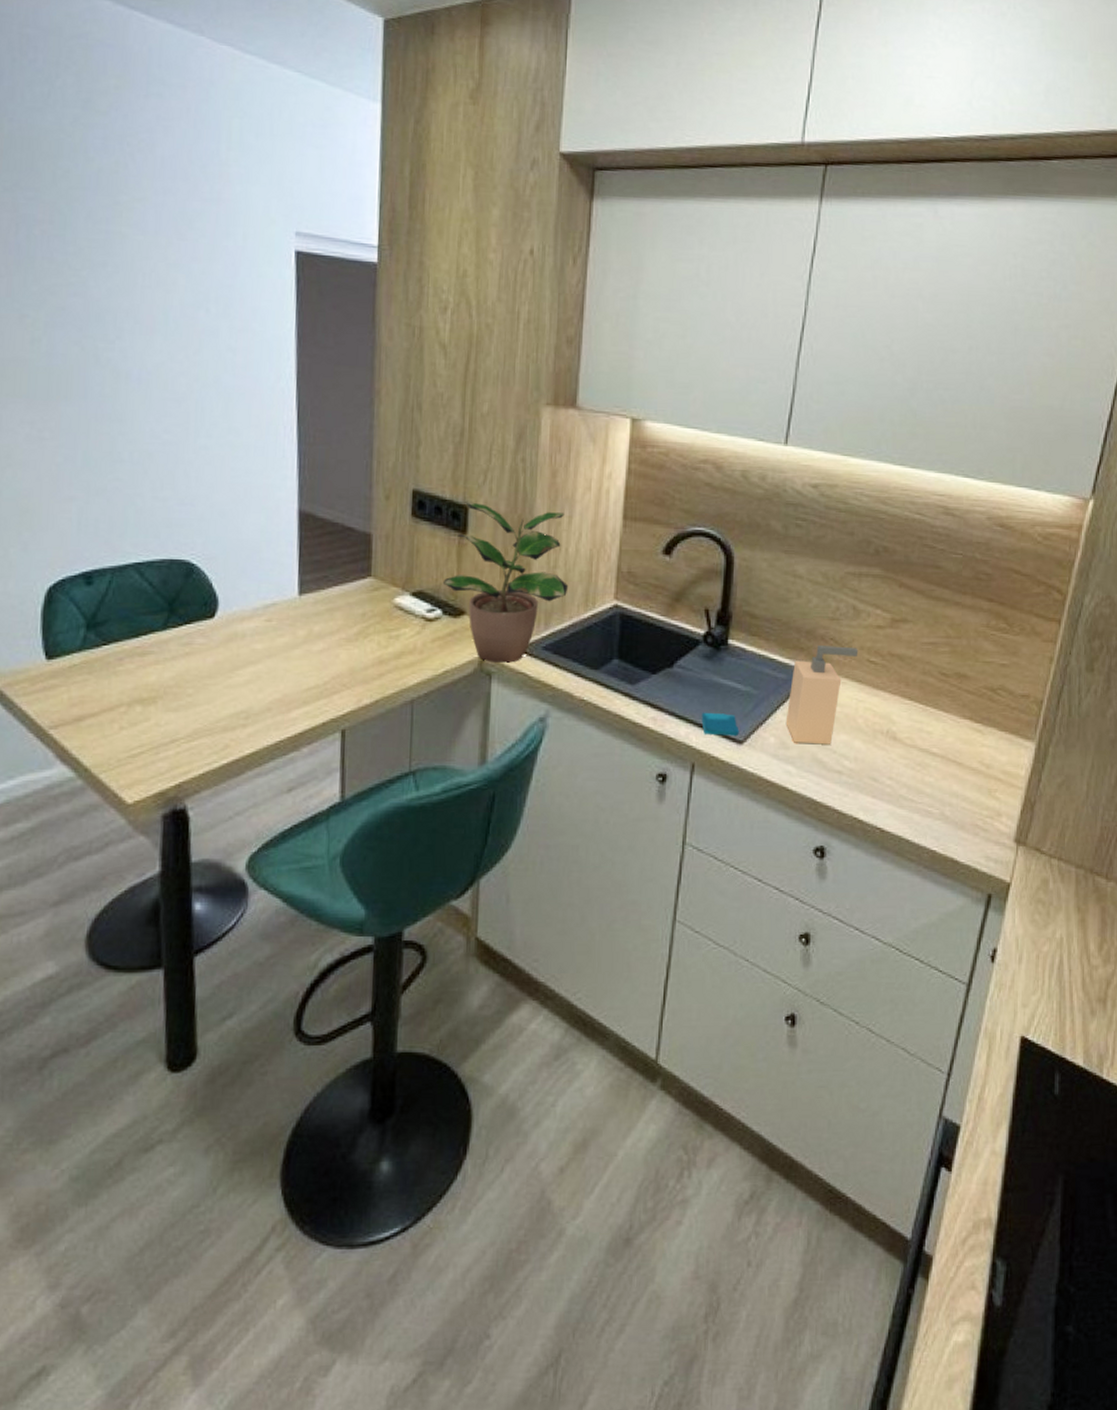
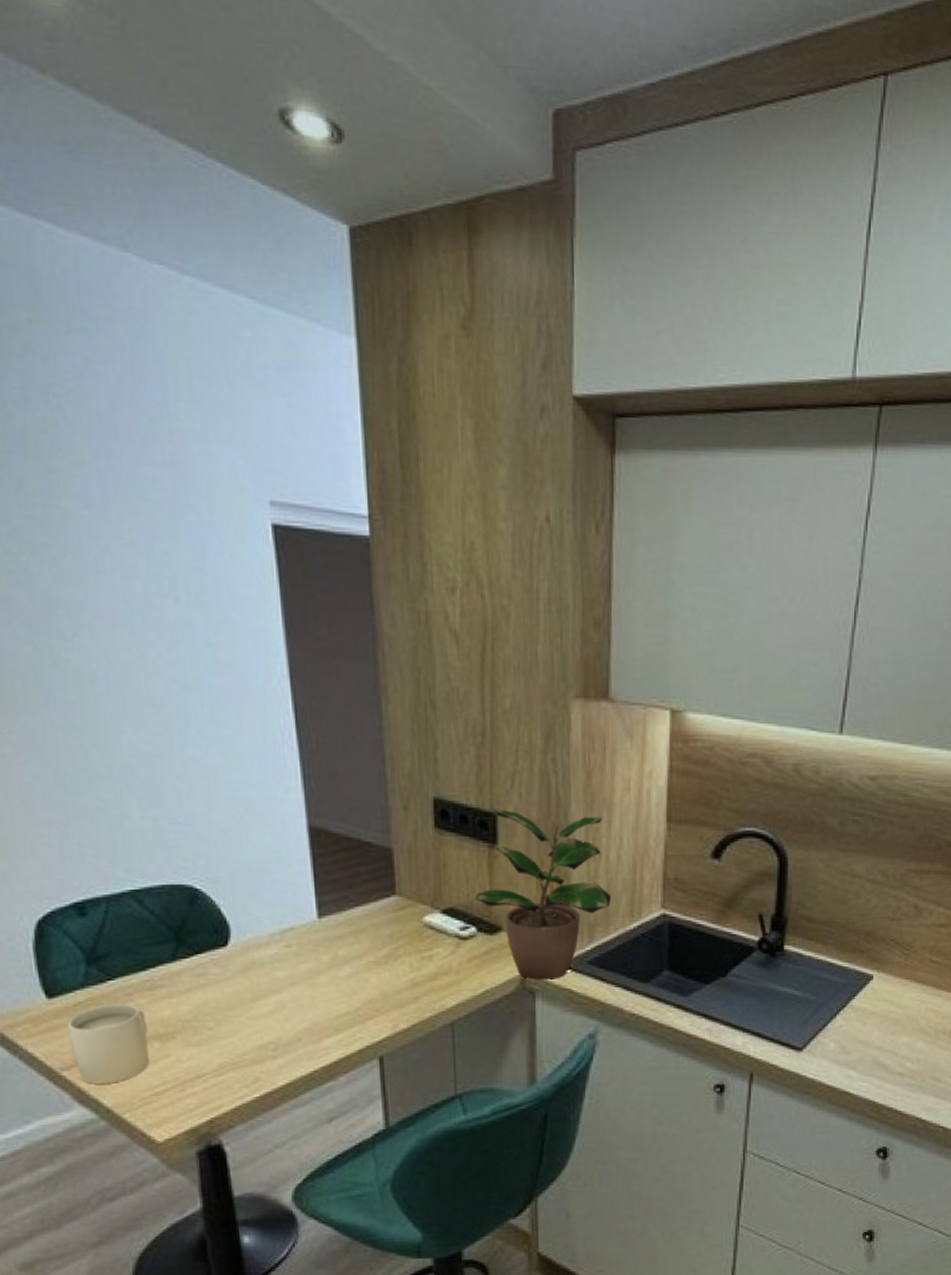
mug: none [60,667,133,744] -> present [67,1003,149,1084]
sponge: present [701,712,740,737] -> none [759,1020,798,1044]
soap dispenser: present [785,645,859,745] -> none [846,947,920,1048]

